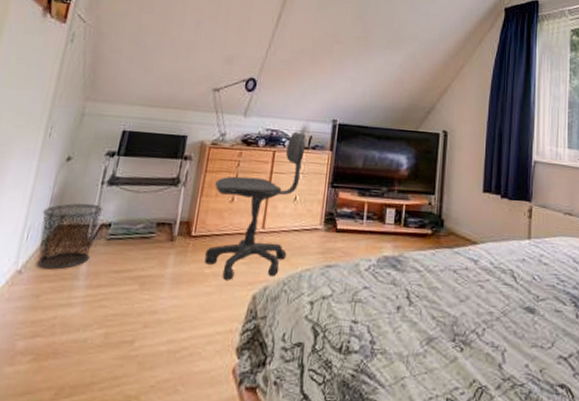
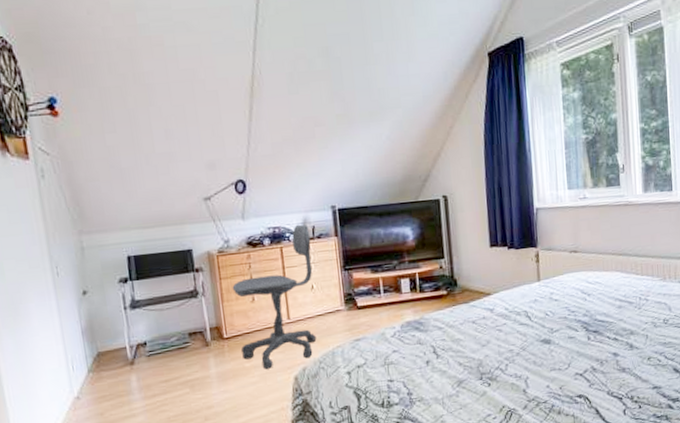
waste bin: present [36,203,104,270] -> none [78,328,137,392]

